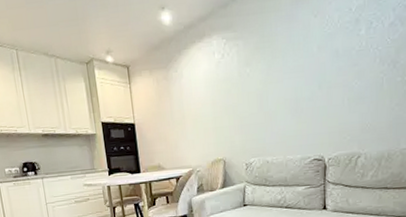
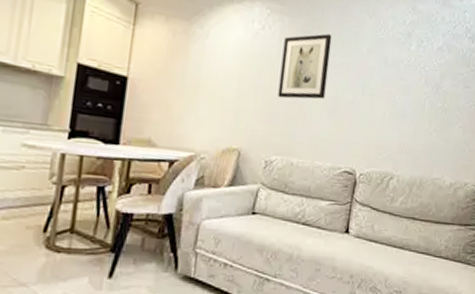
wall art: none [242,44,286,111] -> present [277,34,332,100]

